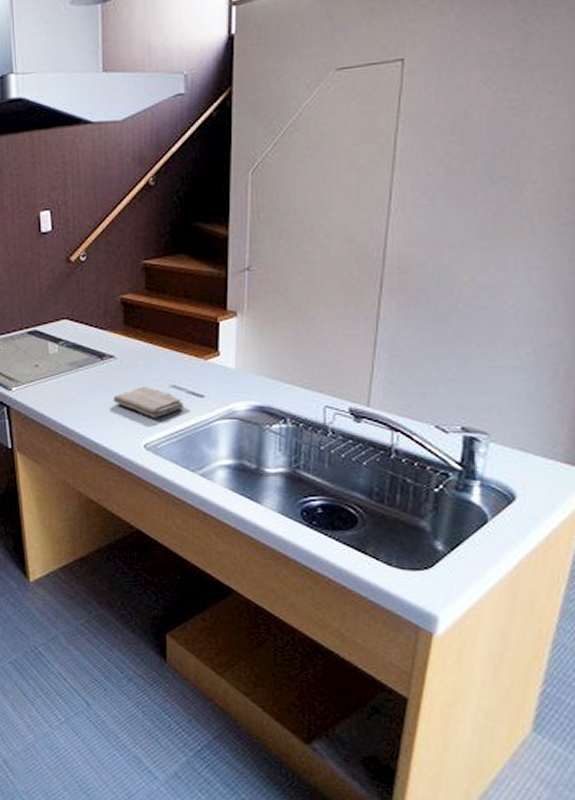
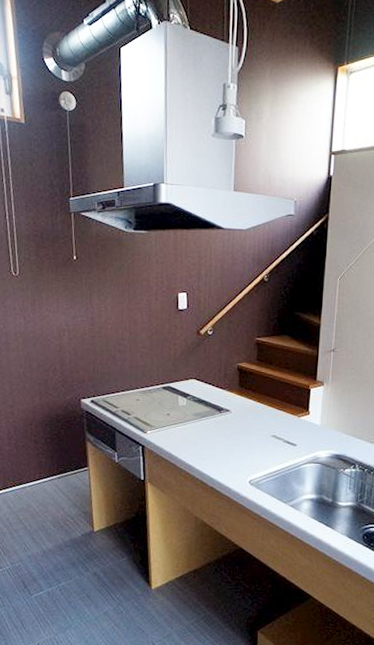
washcloth: present [113,385,184,418] -> none [227,434,281,461]

